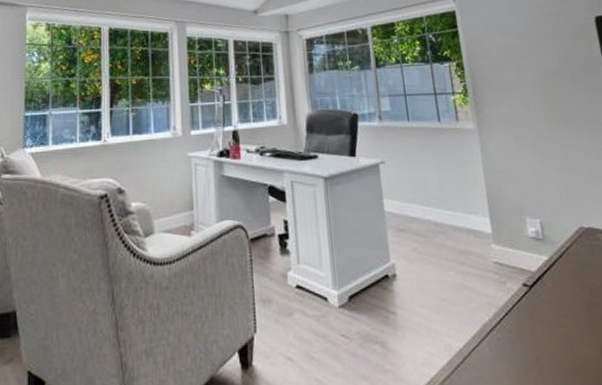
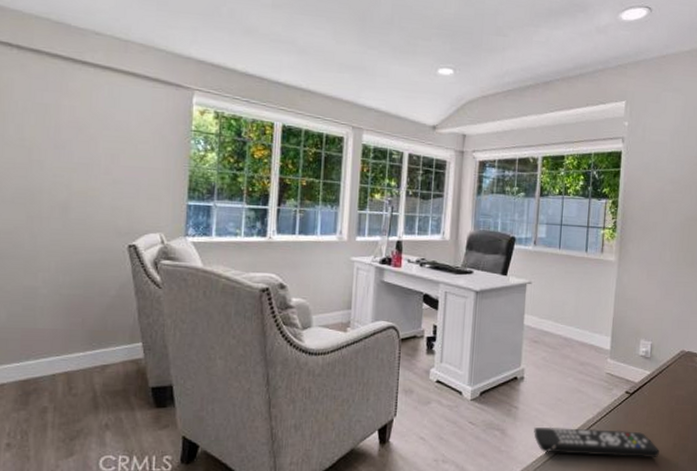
remote control: none [420,334,586,372] -> present [534,426,660,457]

